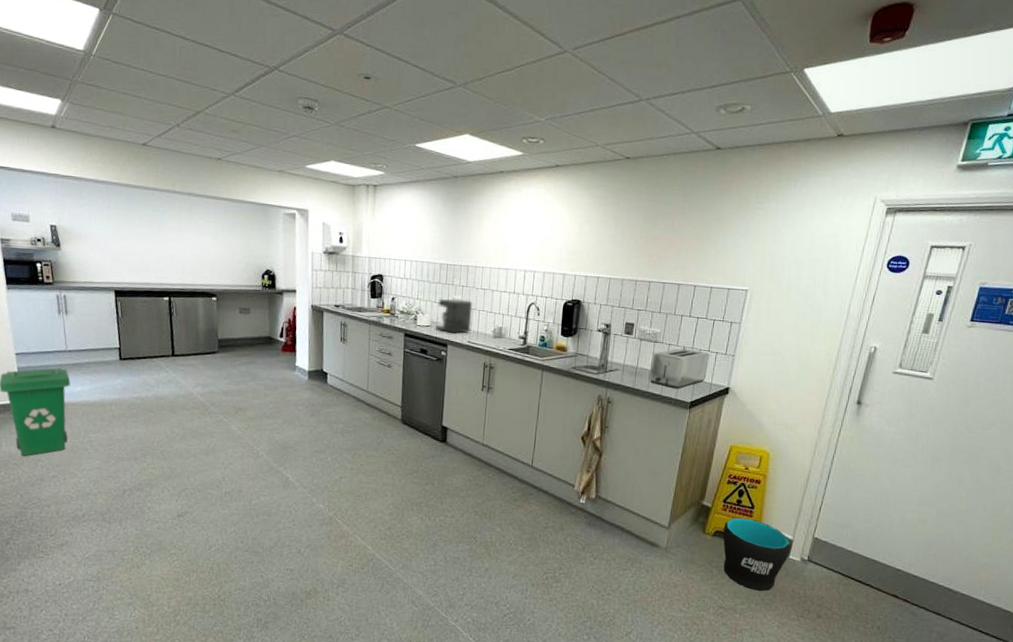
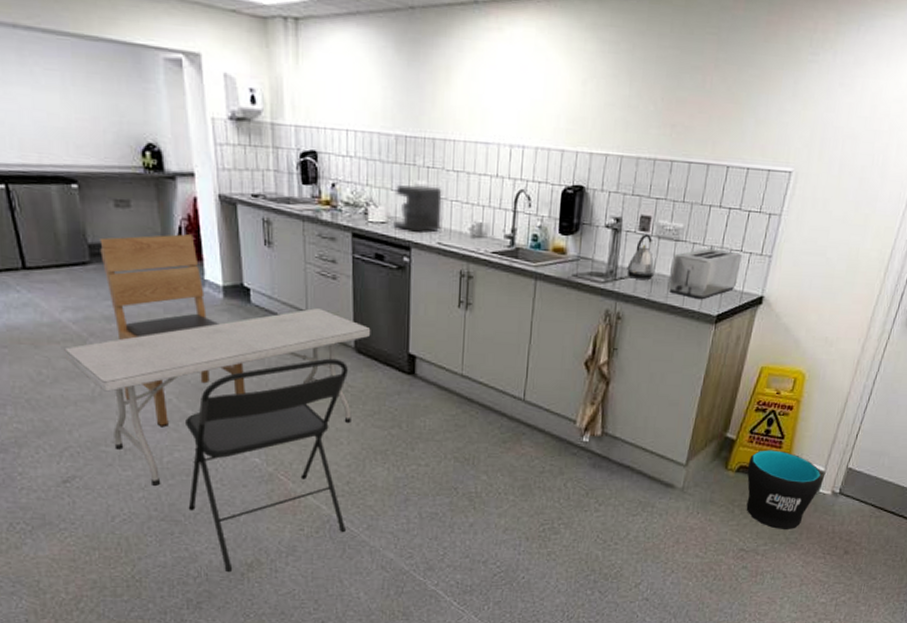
folding table: none [192,389,414,523] -> present [64,308,371,486]
chair: none [225,332,318,477] -> present [99,233,246,428]
folding chair: none [266,427,395,597] -> present [186,358,348,571]
kettle: none [615,336,638,373] -> present [626,233,655,281]

